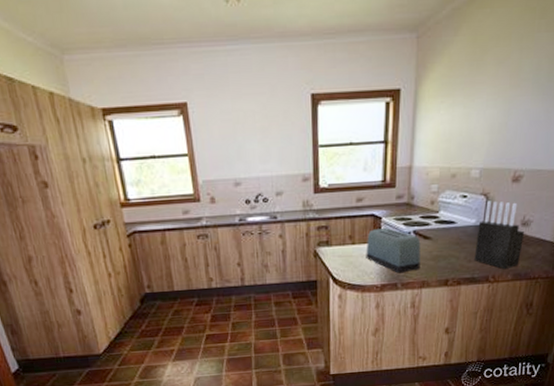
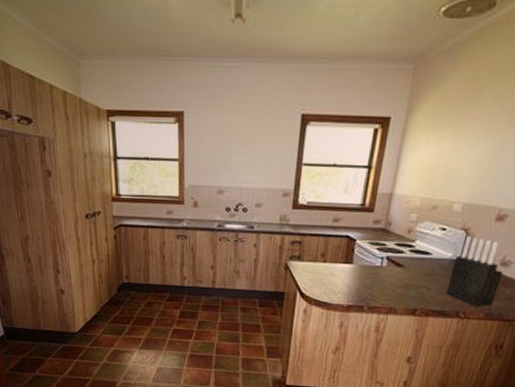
toaster: present [366,228,421,273] -> none [335,250,393,297]

